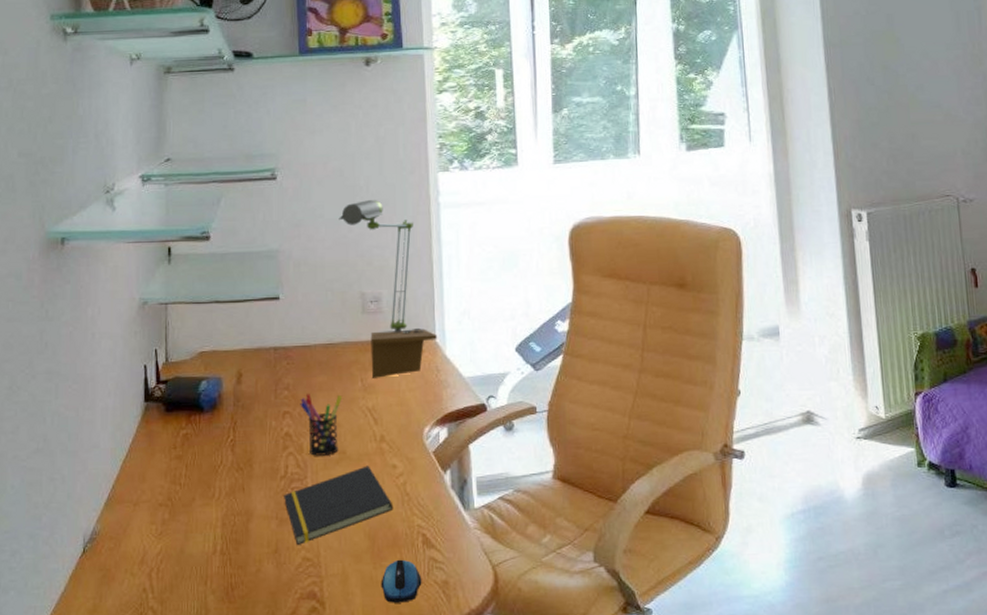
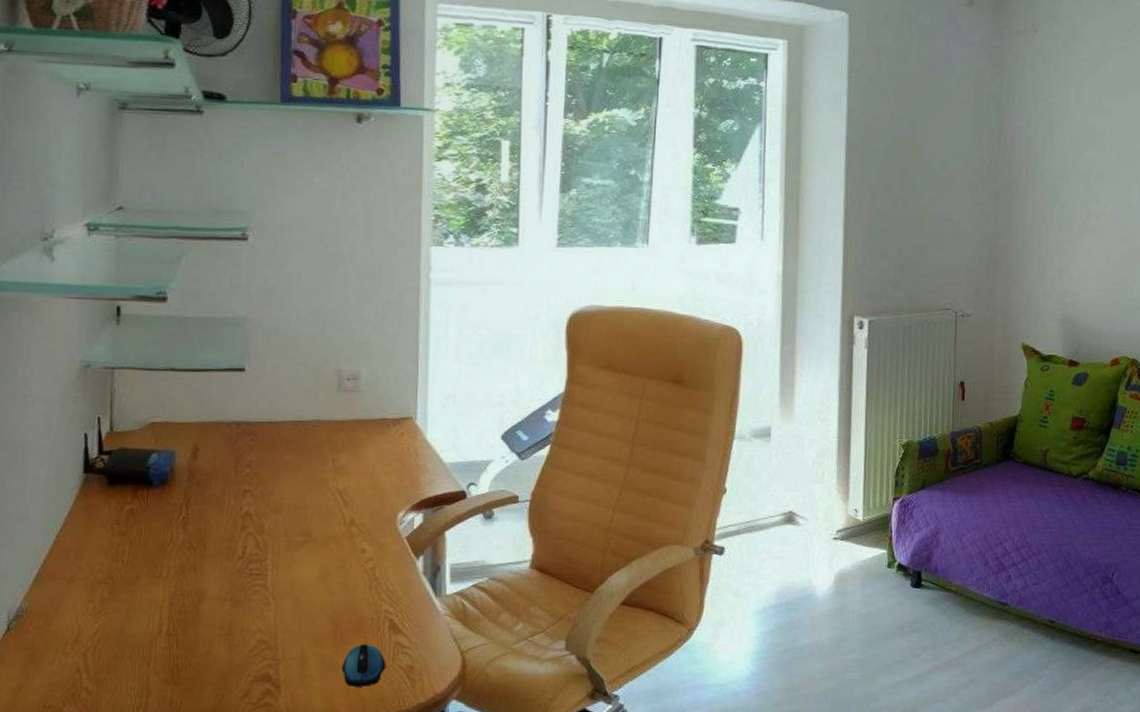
notepad: present [283,465,394,545] -> none [239,549,360,627]
pen holder: present [300,394,343,456] -> none [263,472,311,537]
desk lamp: present [339,200,437,378] -> none [317,270,418,460]

